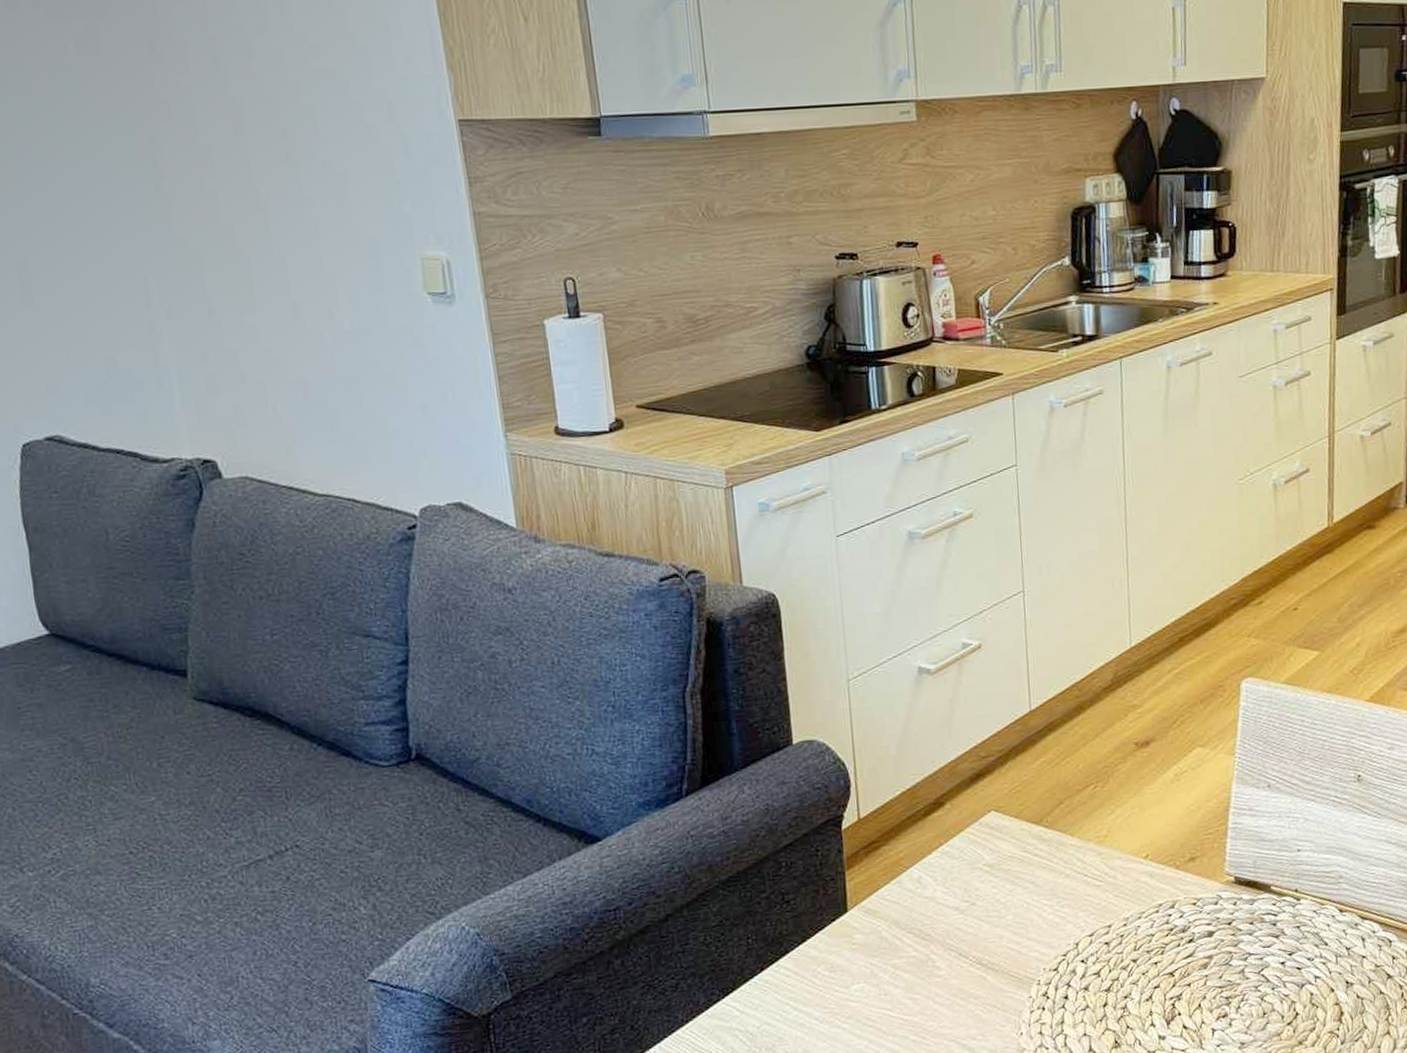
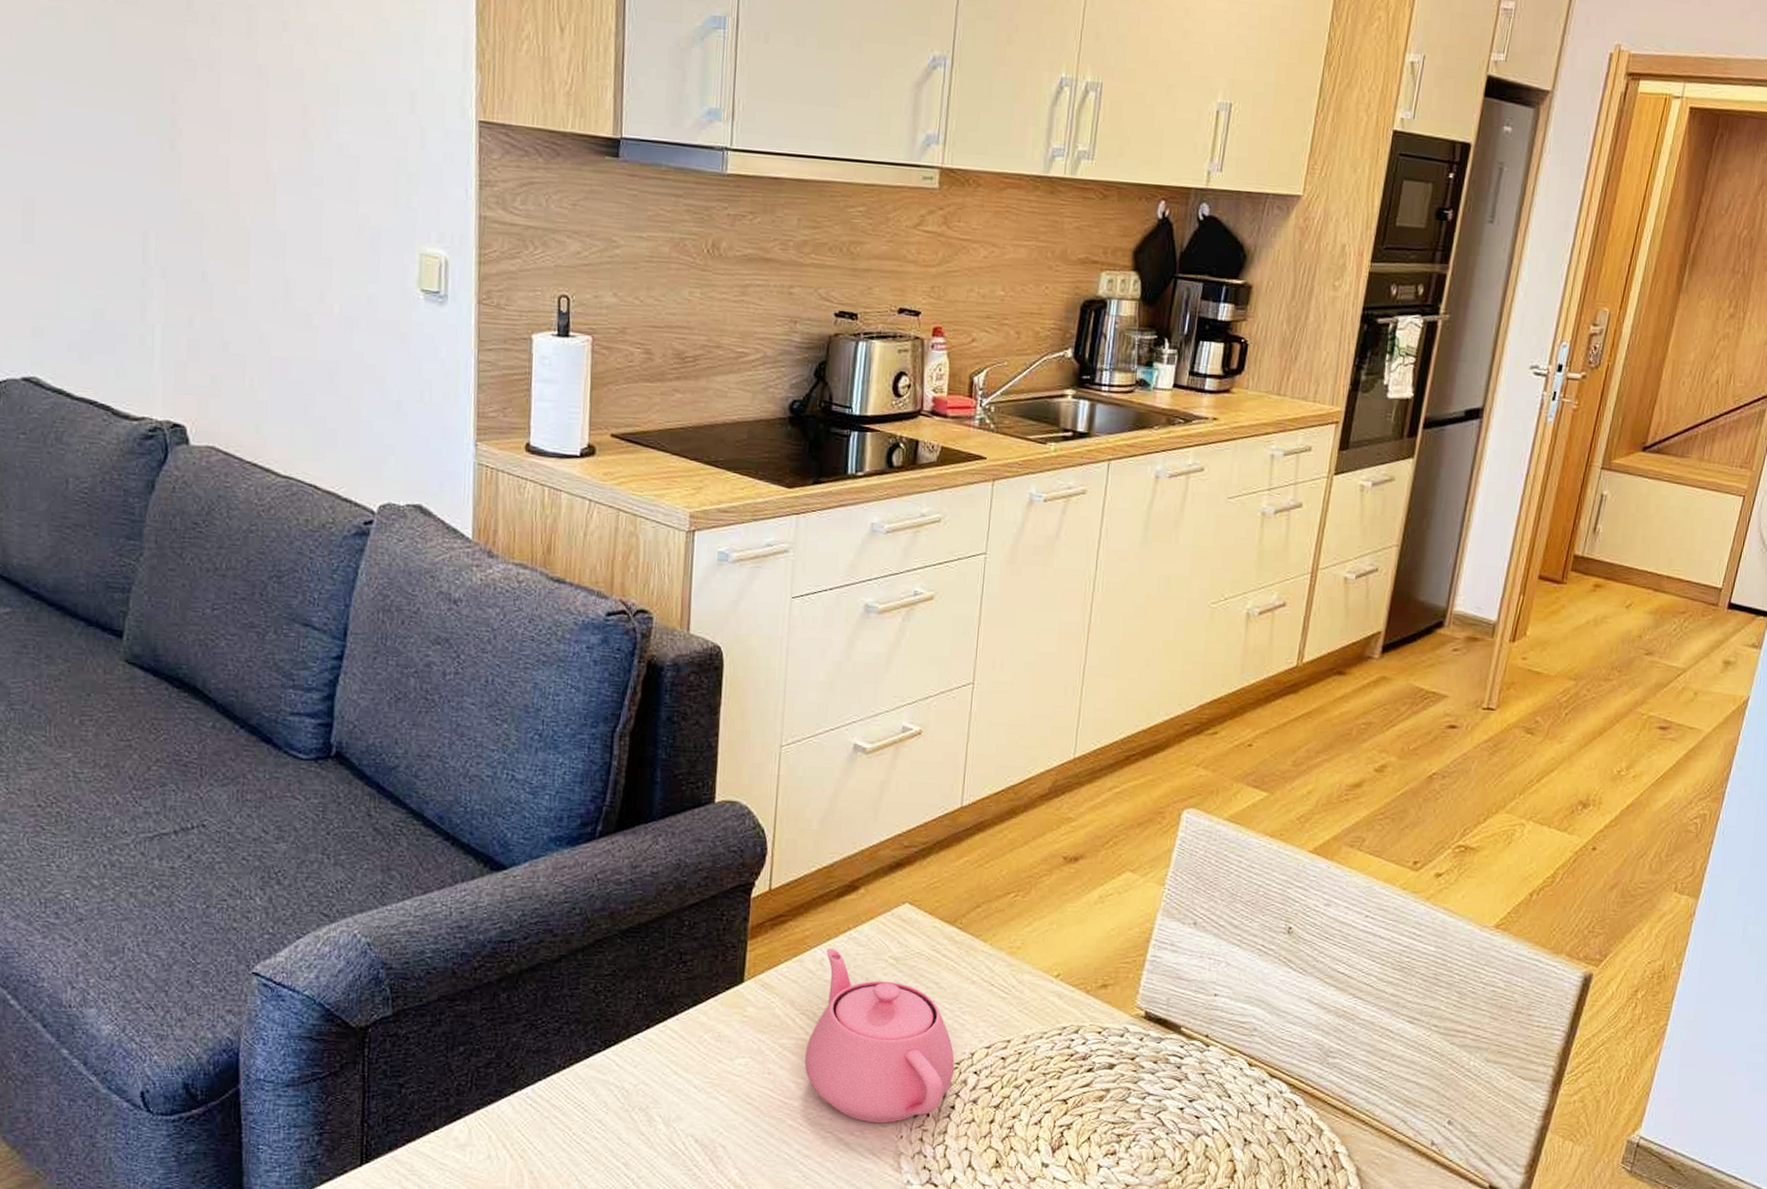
teapot: none [917,865,1063,1025] -> present [804,947,955,1124]

